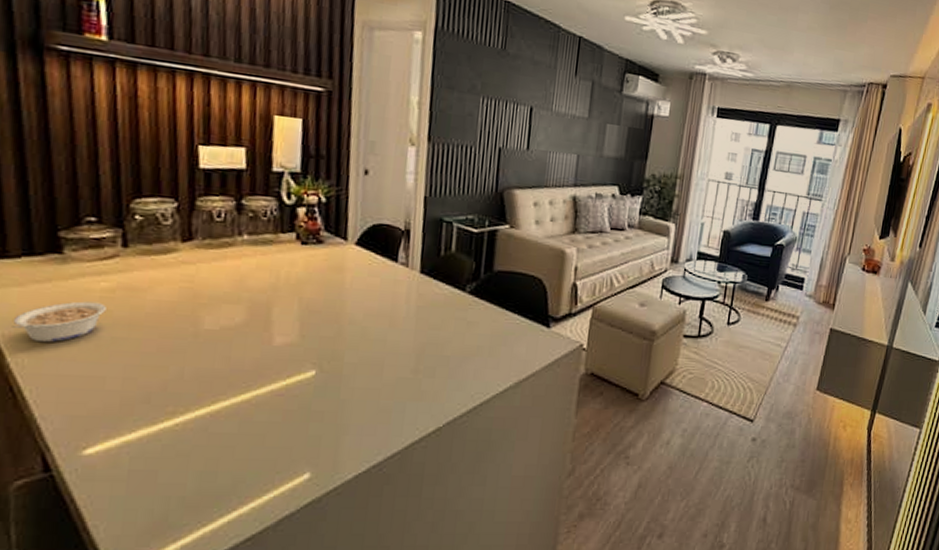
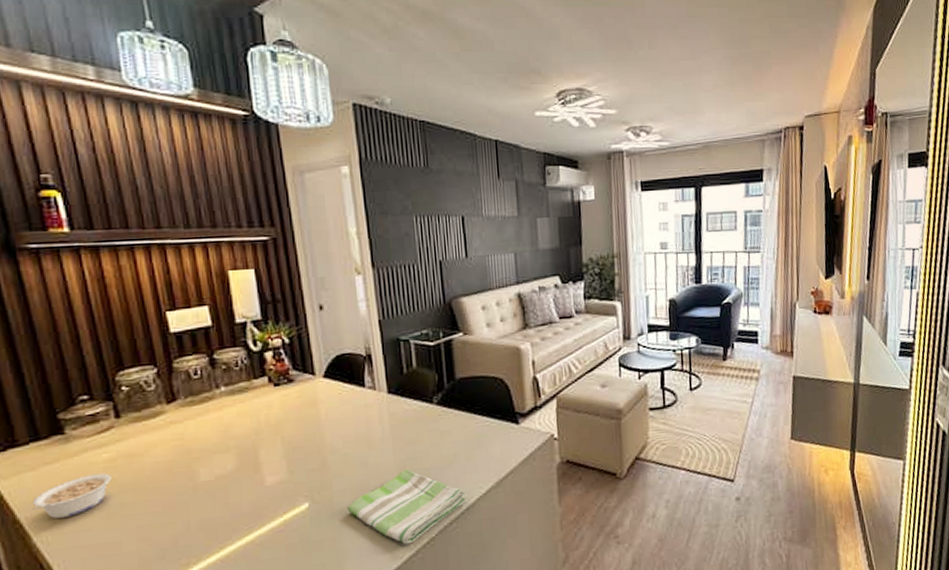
dish towel: none [355,354,483,430] -> present [347,469,467,545]

